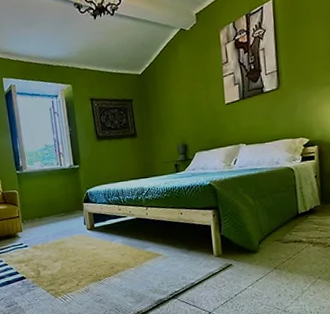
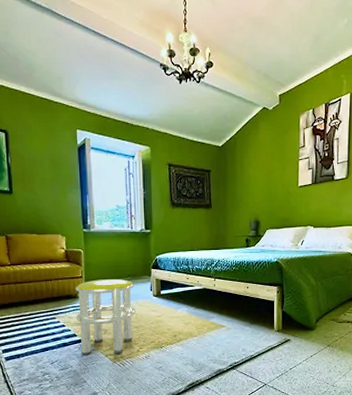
stool: none [14,215,73,291] -> present [76,279,137,355]

